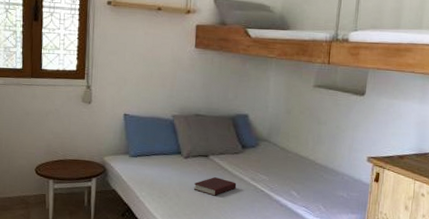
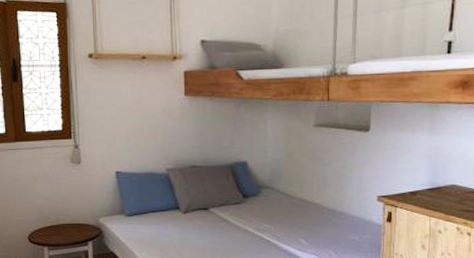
book: present [193,177,237,196] -> none [195,231,241,250]

